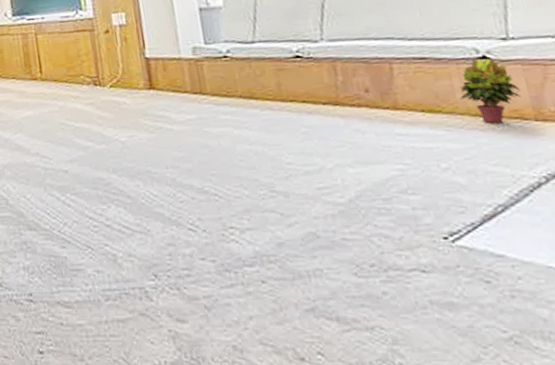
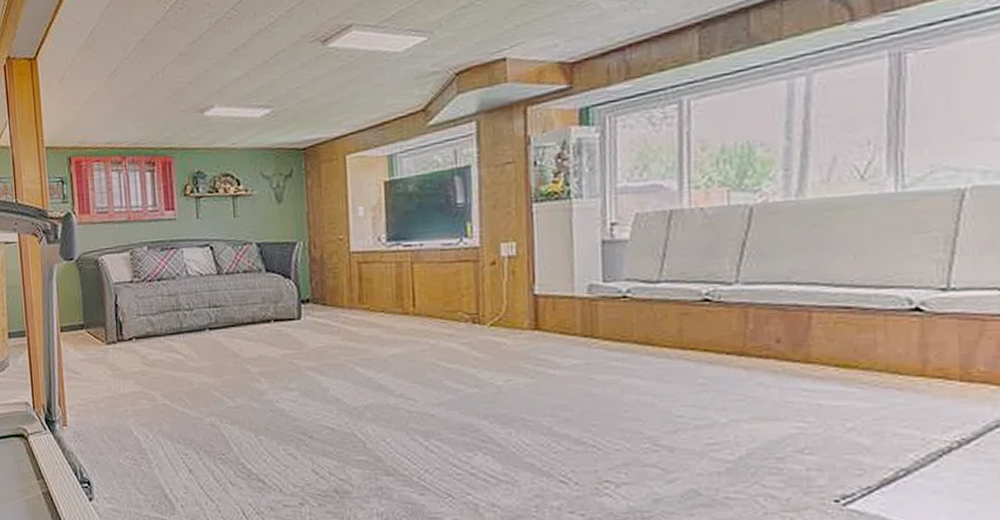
potted plant: present [459,57,522,124] -> none [881,309,952,383]

